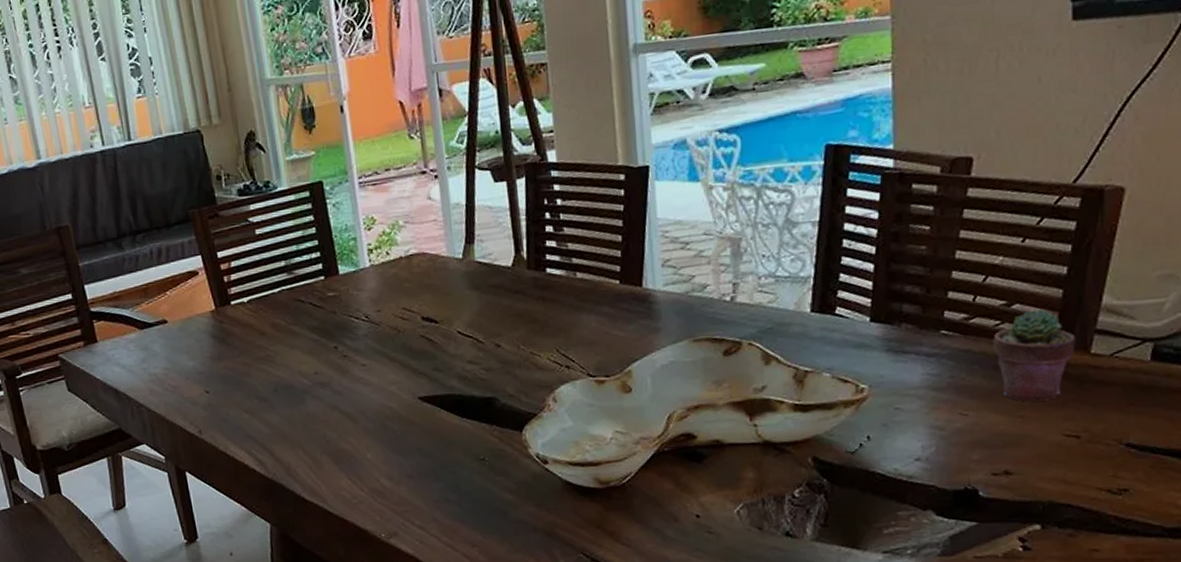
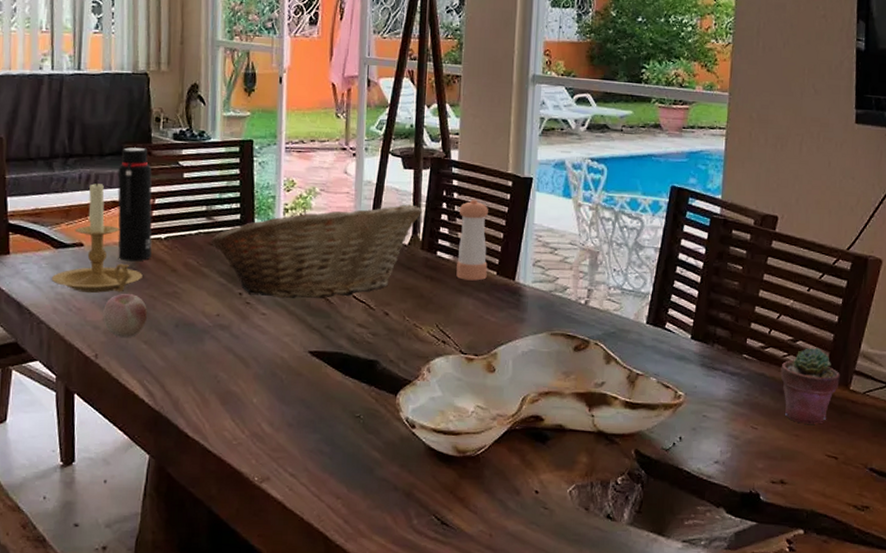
candle holder: none [142,252,232,370] -> present [51,180,143,293]
water bottle: none [187,210,237,332] -> present [117,147,152,262]
apple: none [199,364,245,410] -> present [103,294,148,338]
fruit basket: none [295,221,522,347] -> present [211,204,422,299]
pepper shaker: none [565,202,608,295] -> present [456,199,489,281]

